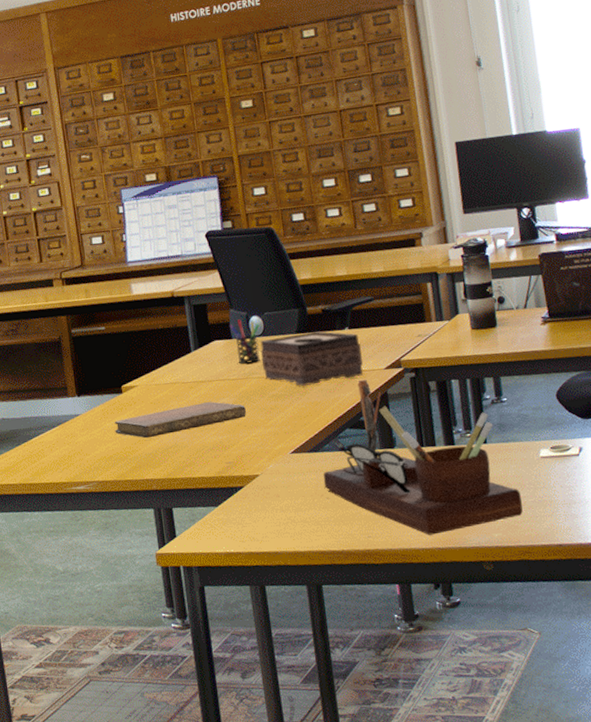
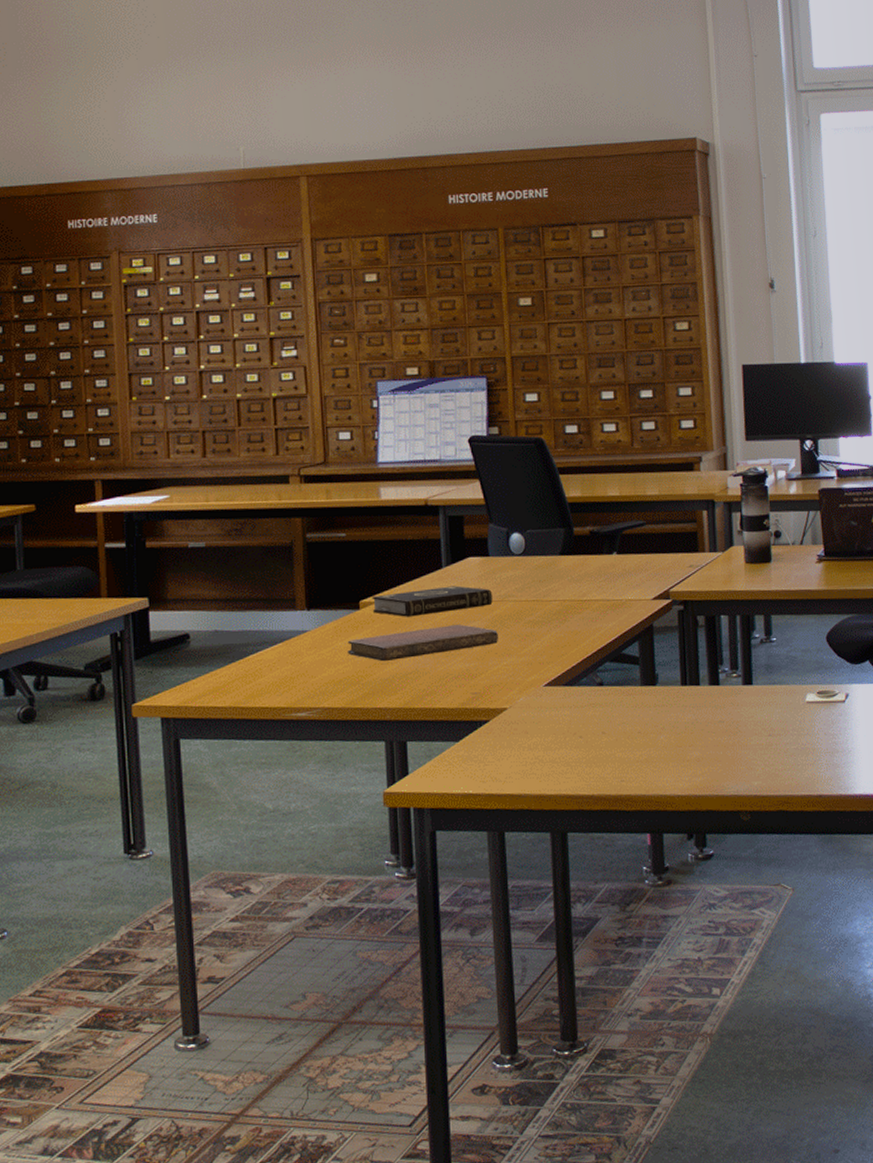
book: none [132,367,239,398] -> present [371,585,493,617]
pen holder: present [229,319,260,364] -> none [486,535,521,585]
tissue box: present [260,331,364,386] -> none [519,554,630,613]
desk organizer: present [323,379,523,535] -> none [577,609,785,781]

